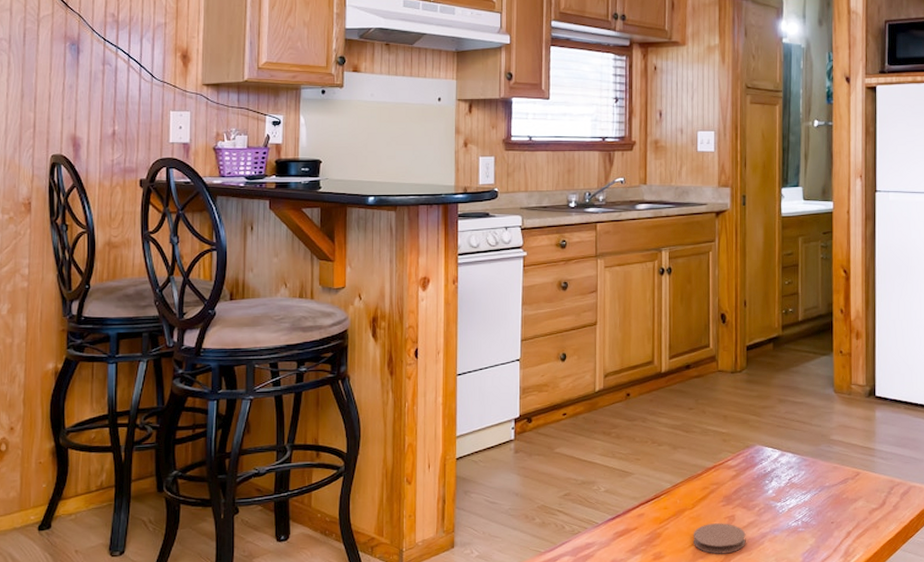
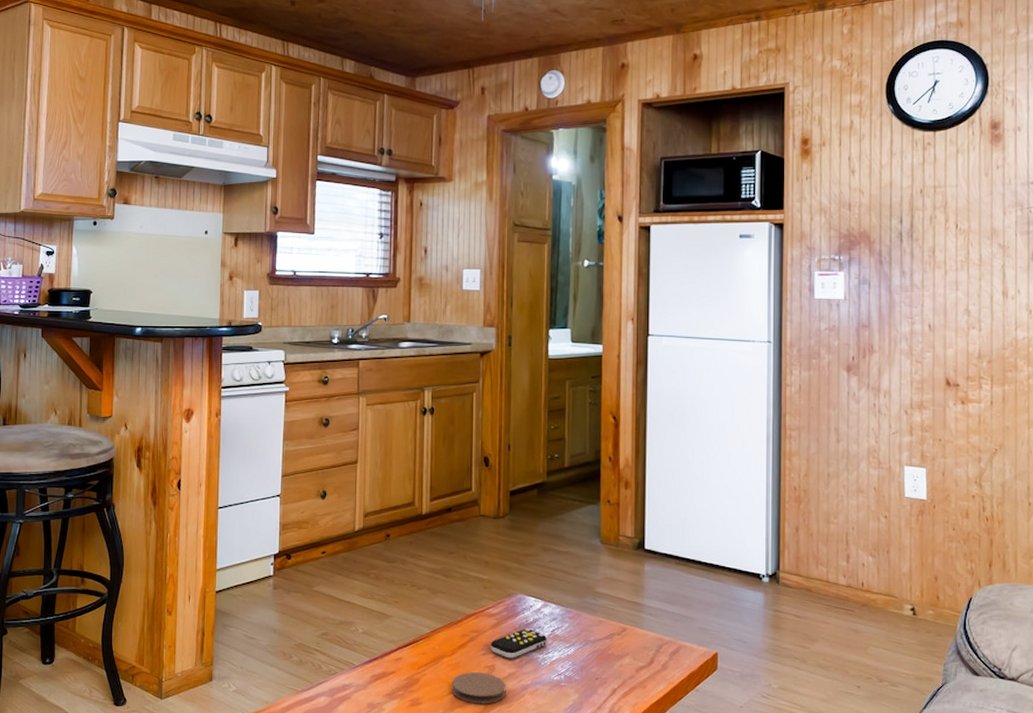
remote control: none [730,478,784,508] -> present [490,628,546,659]

